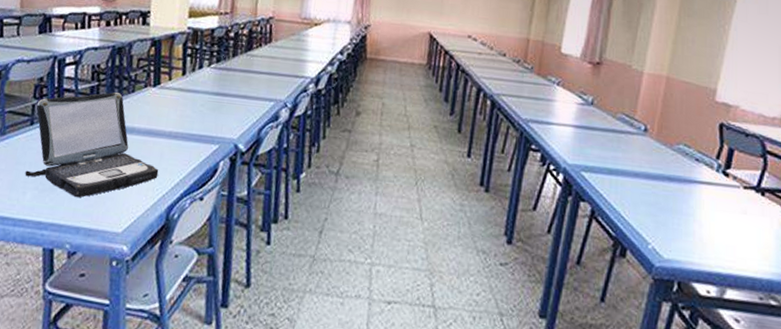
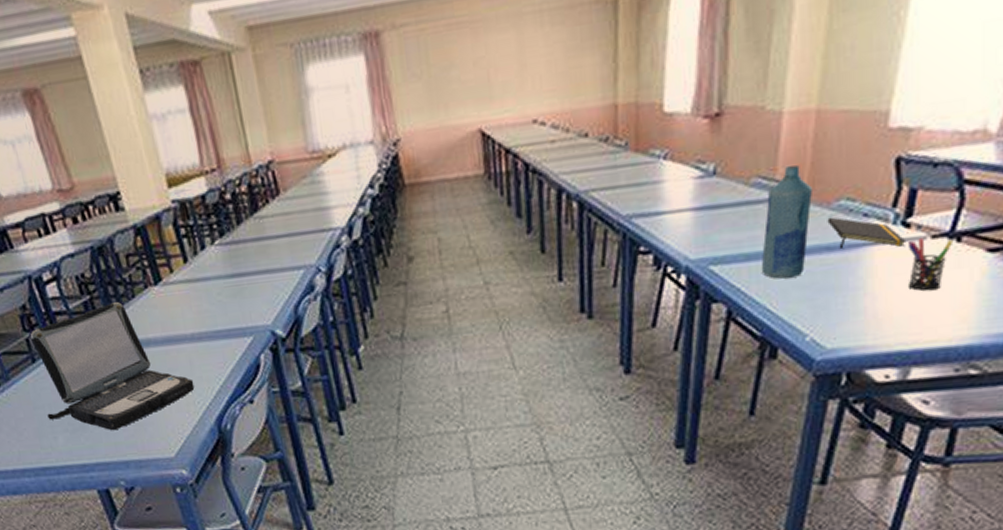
bottle: none [619,111,661,195] -> present [761,165,813,279]
notepad: none [670,155,726,190] -> present [827,217,907,248]
pen holder: none [725,186,759,230] -> present [907,237,954,291]

